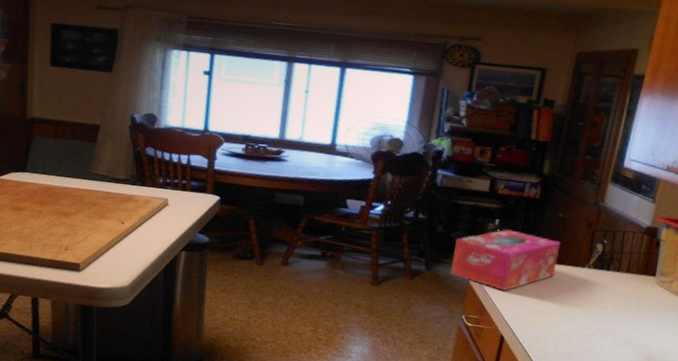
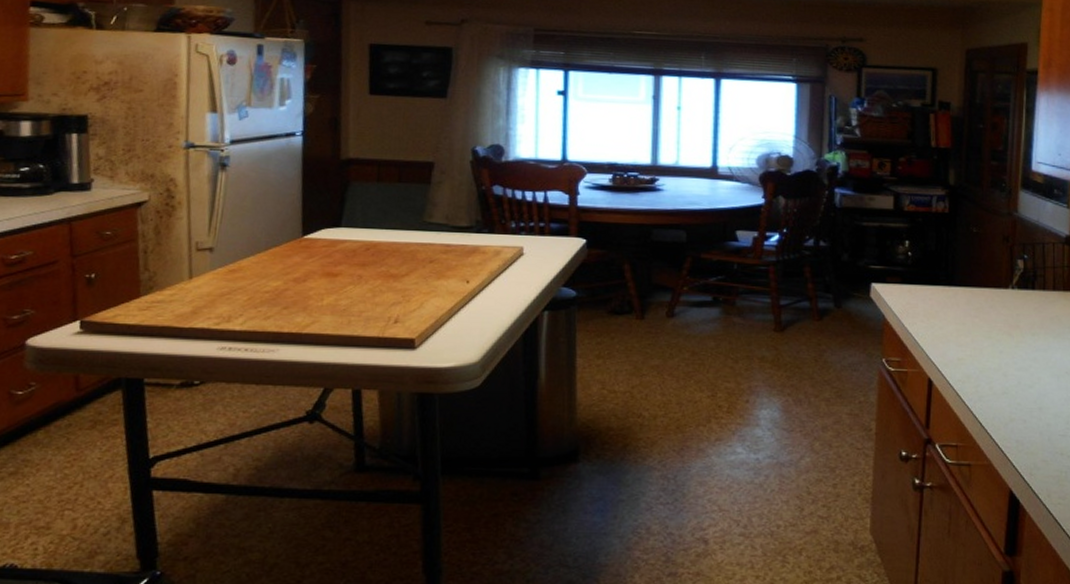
tissue box: present [450,229,561,292] -> none [863,251,979,326]

